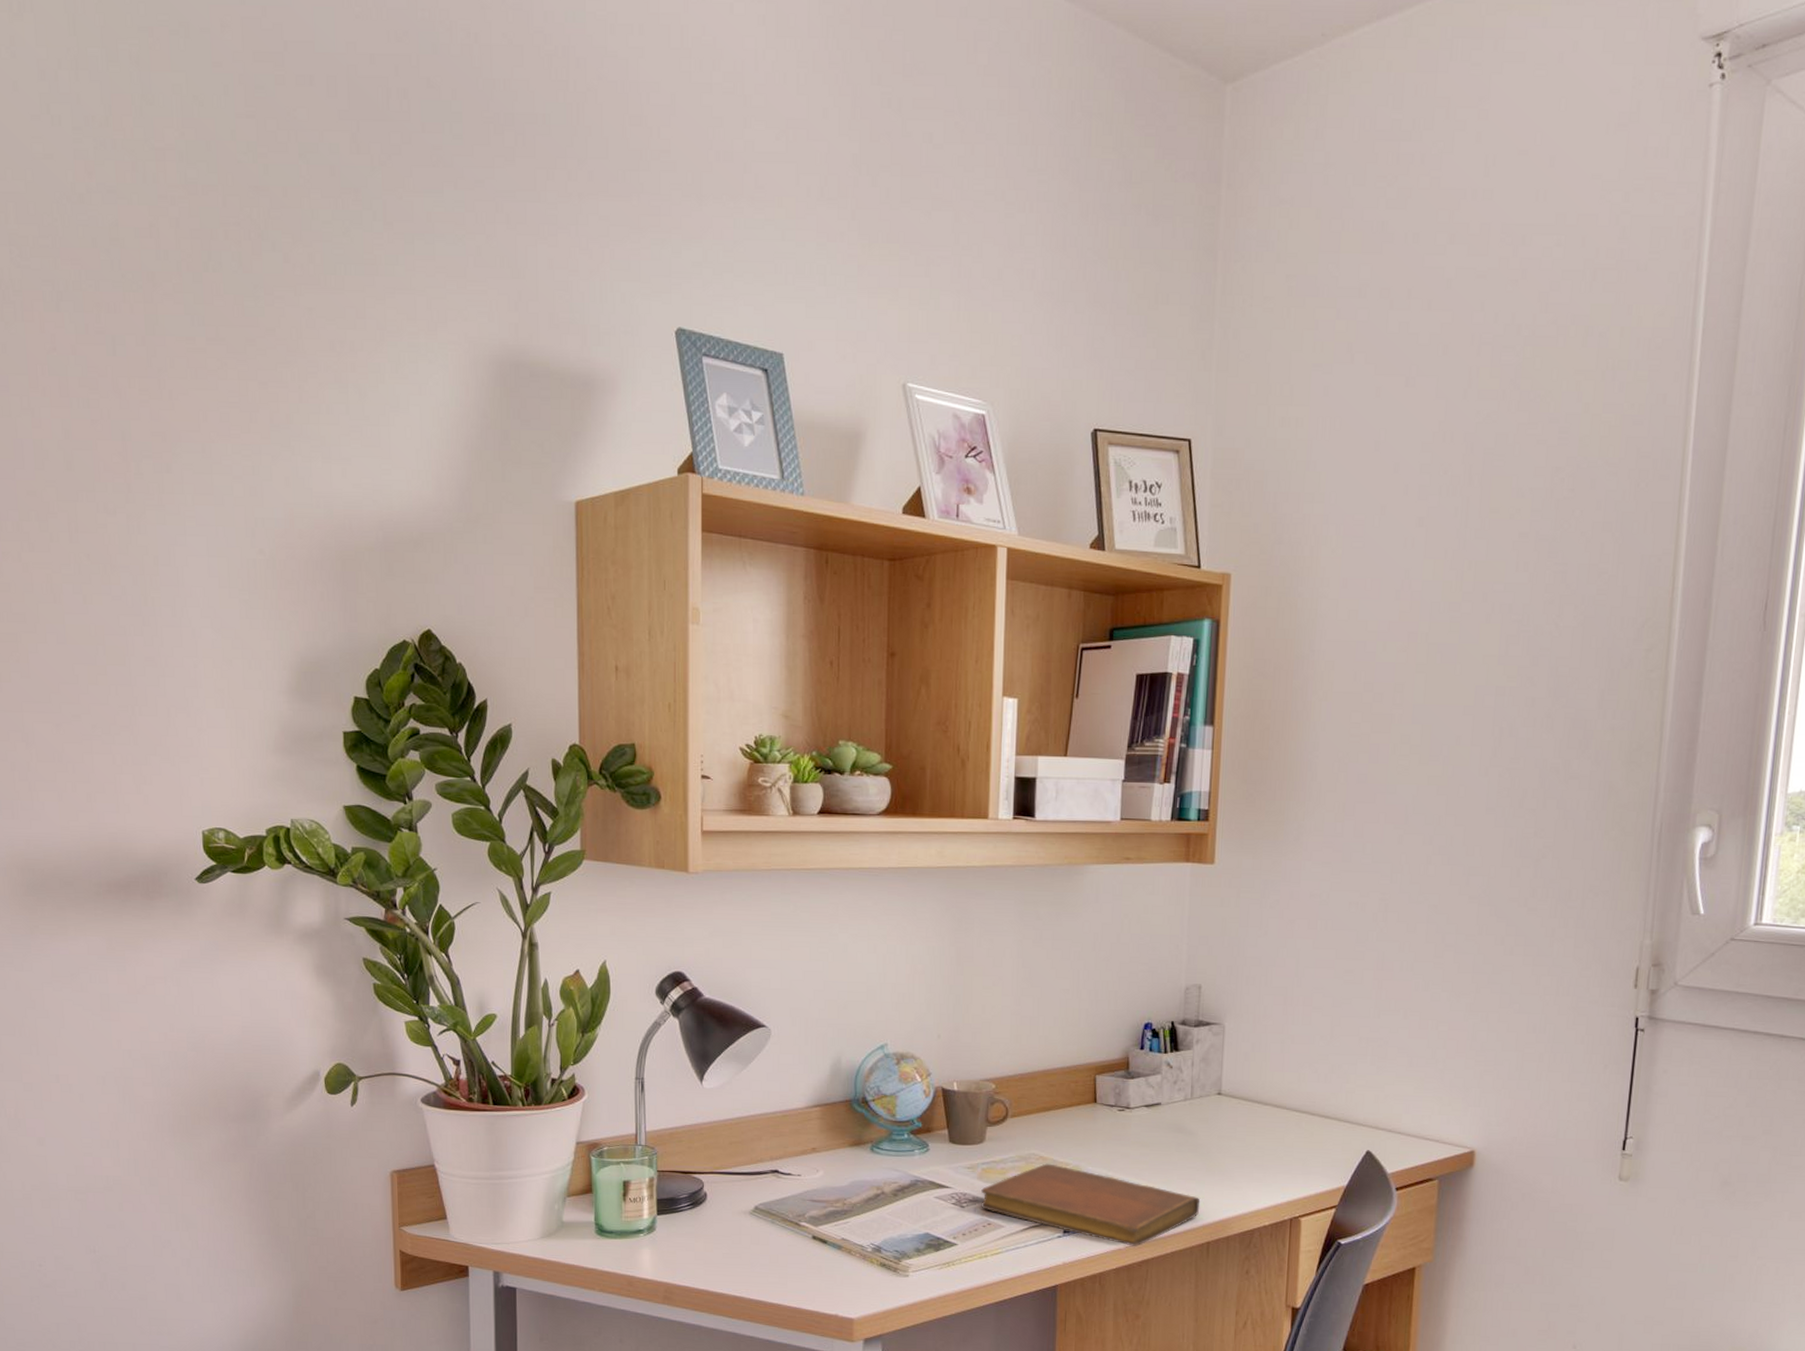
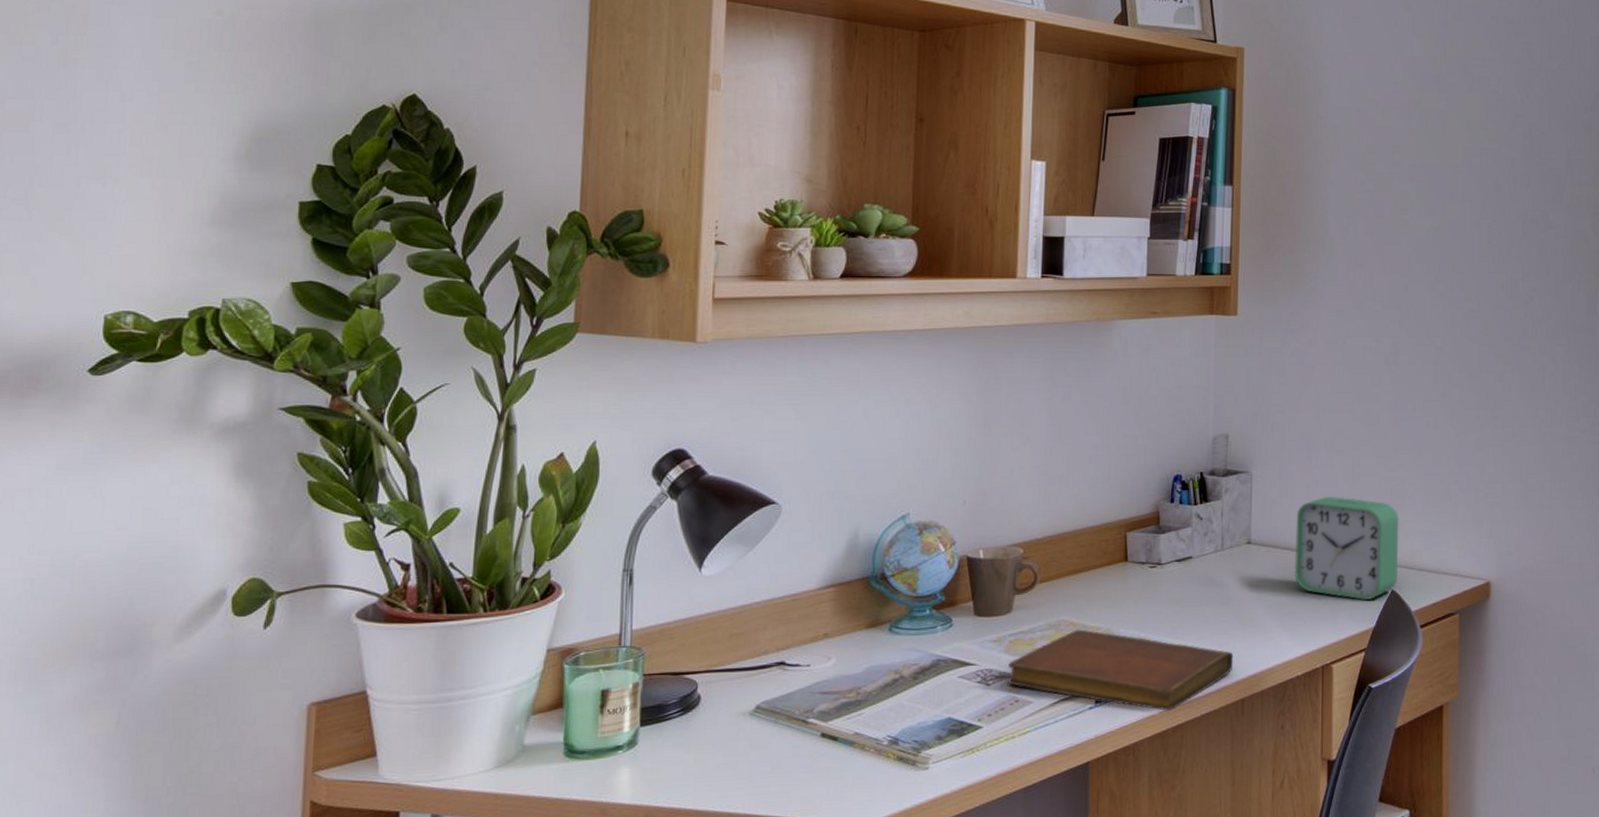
alarm clock: none [1265,1053,1379,1159] -> present [1294,496,1399,601]

